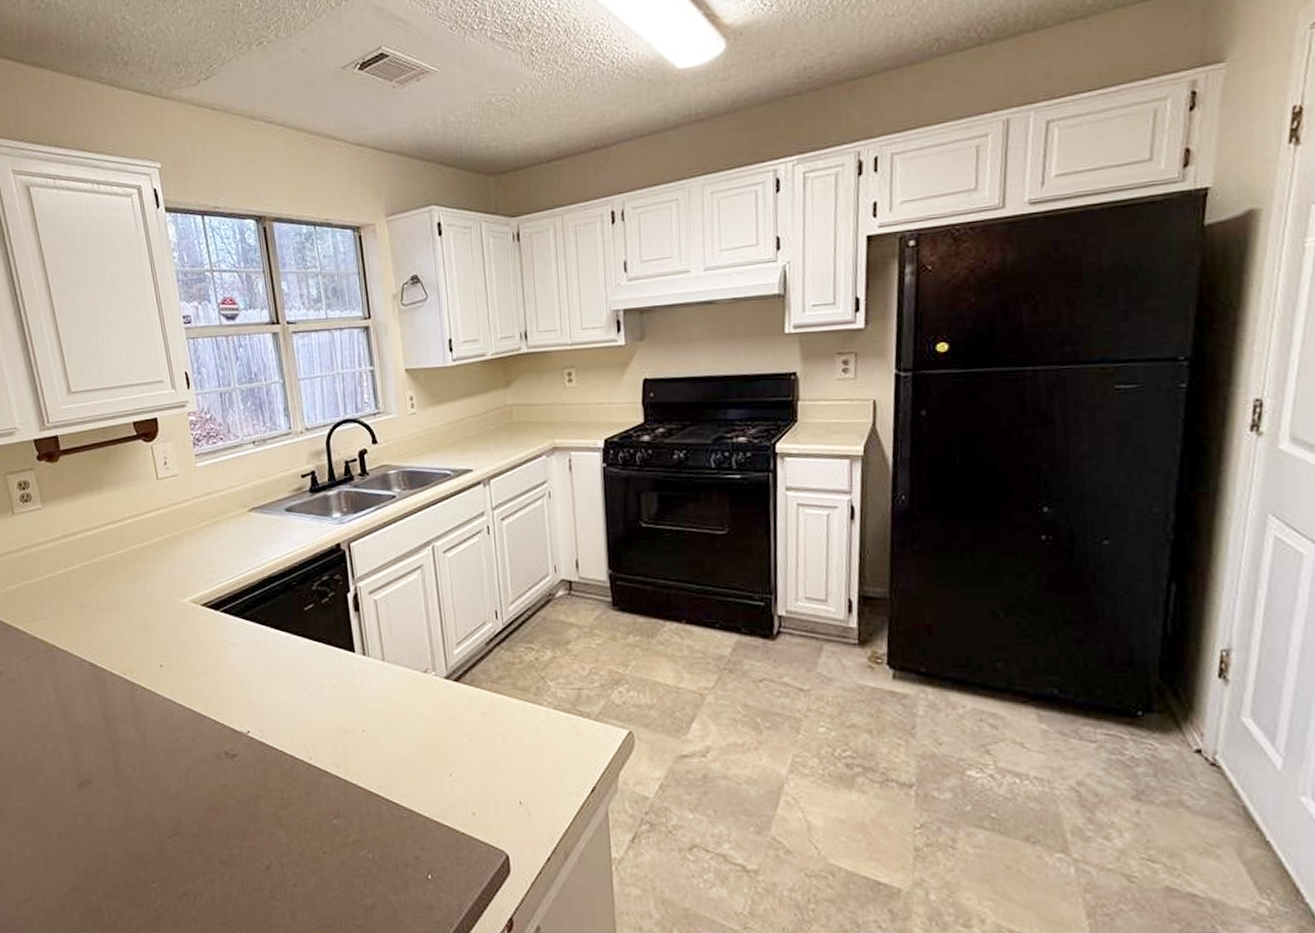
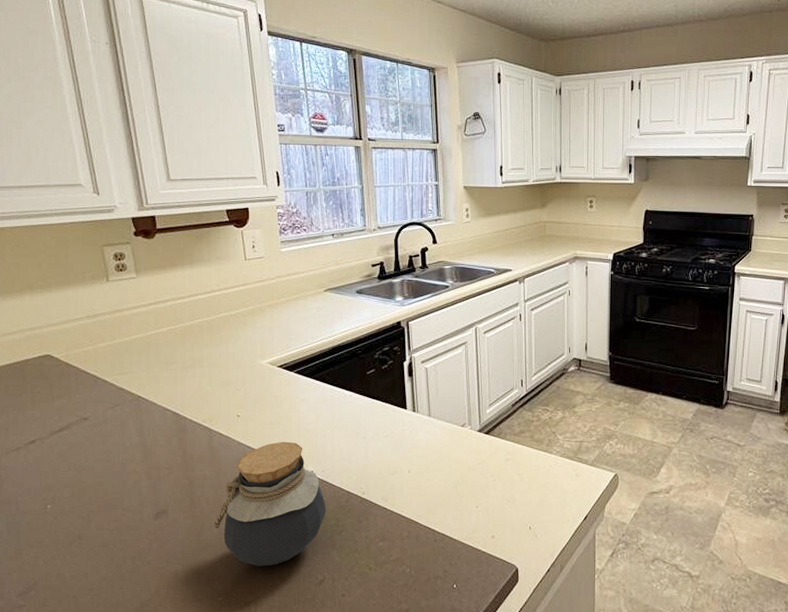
jar: none [143,695,268,848] -> present [215,441,326,567]

